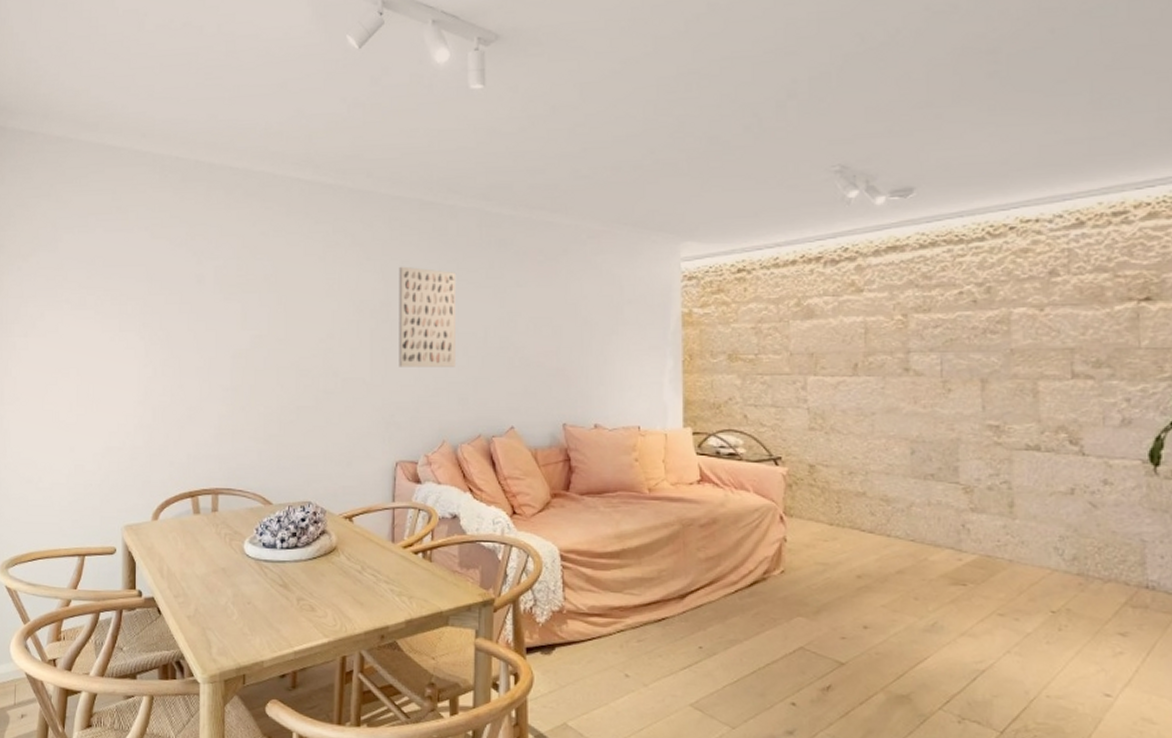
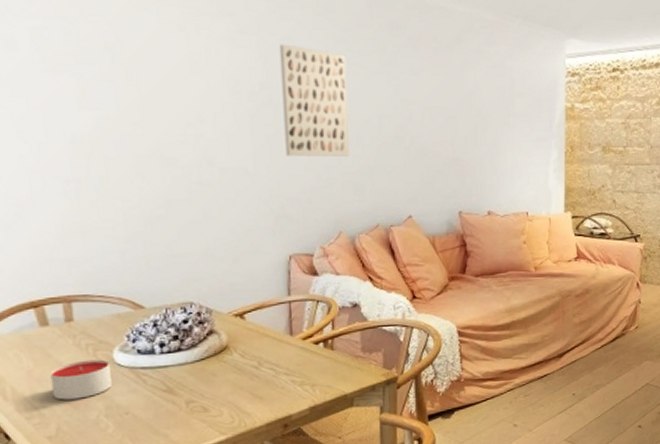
candle: none [196,548,240,584] -> present [50,359,112,400]

